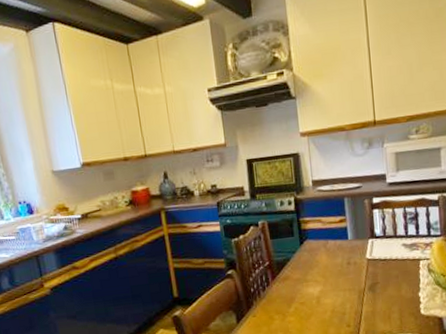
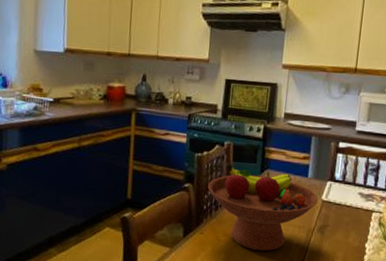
fruit bowl: none [250,240,363,322] -> present [207,162,318,252]

